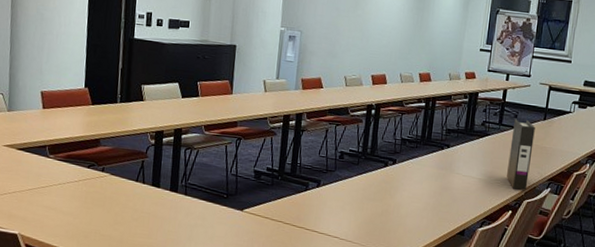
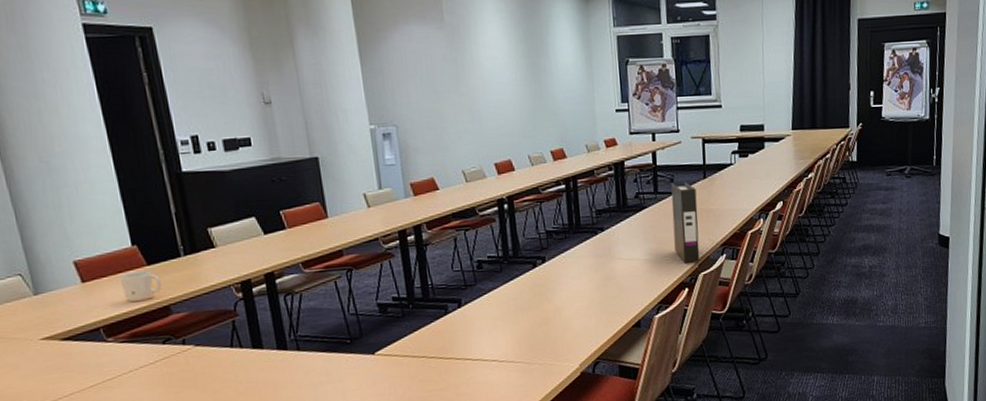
mug: none [69,107,99,132] -> present [119,271,162,302]

